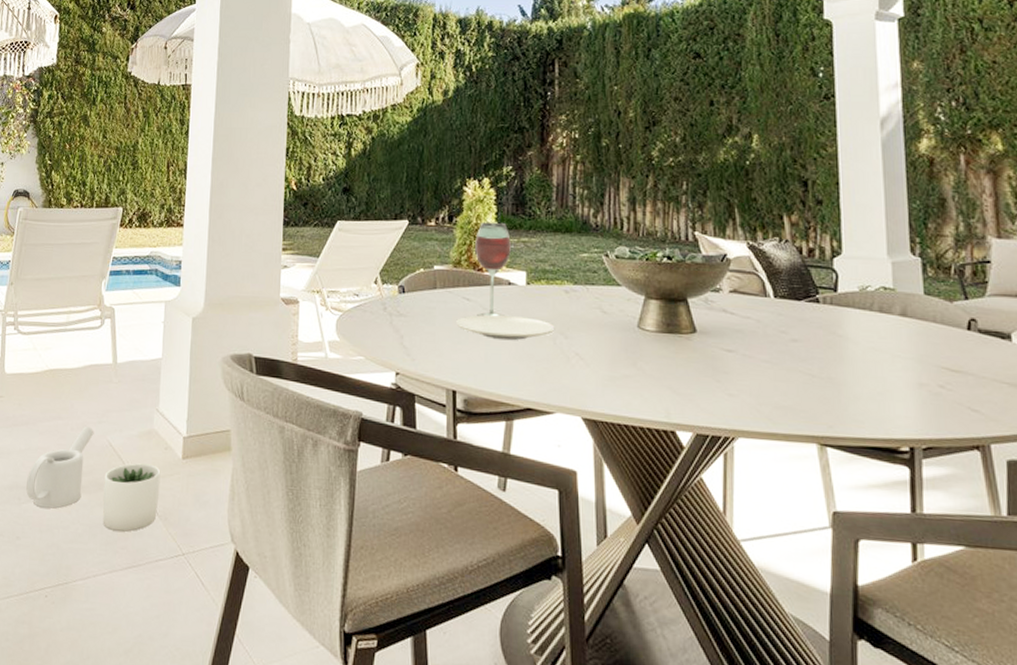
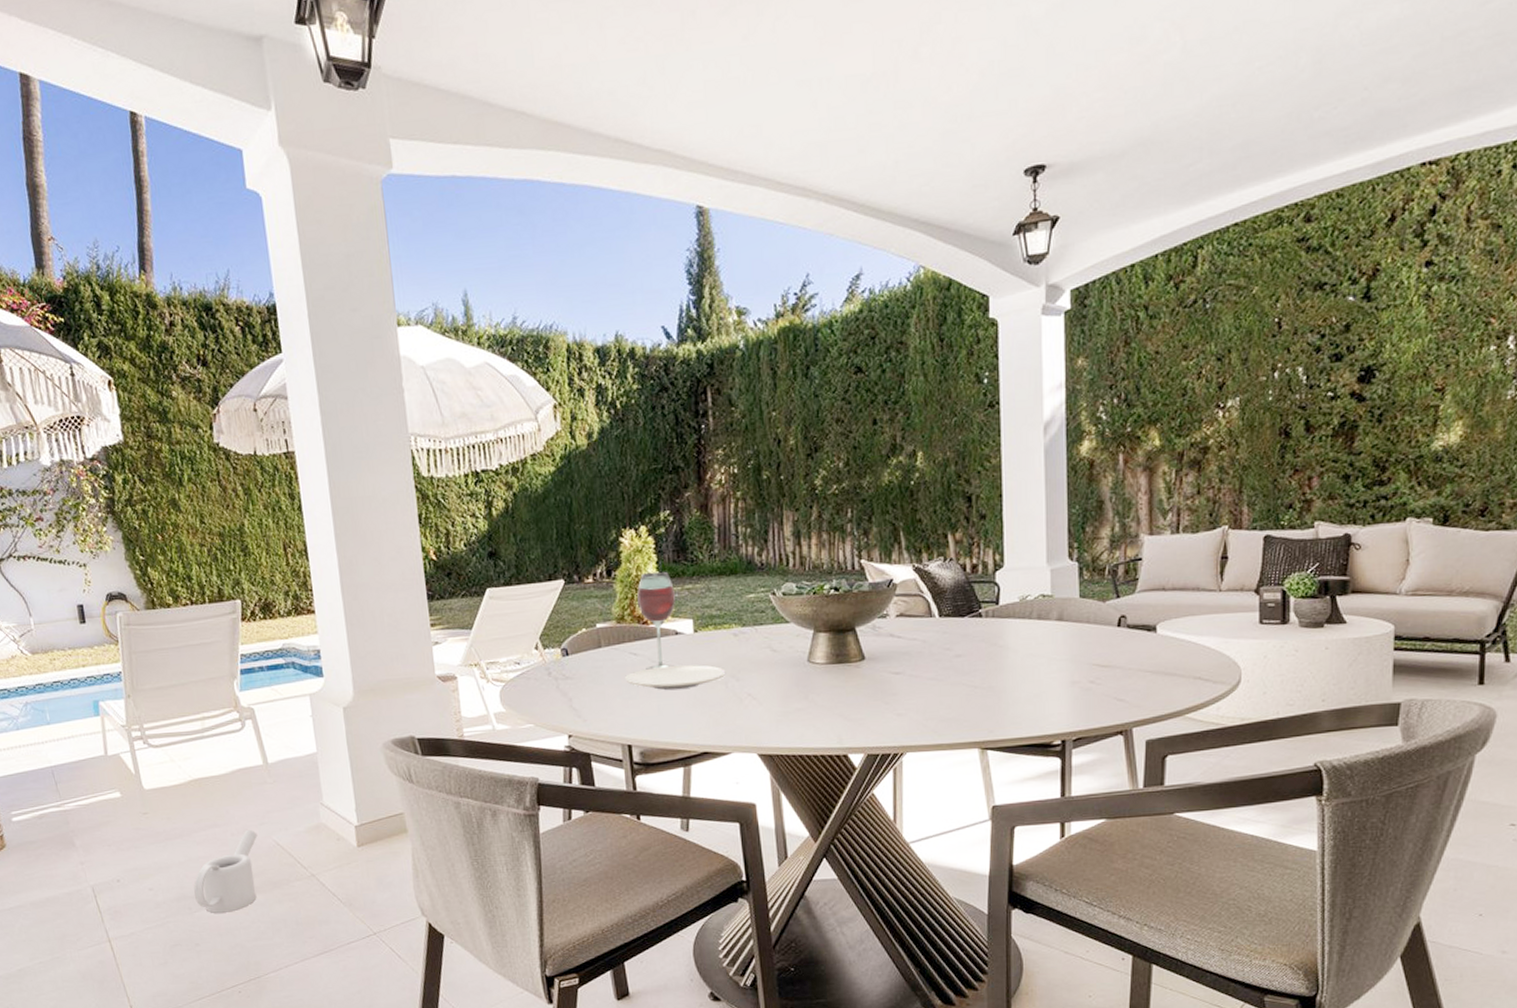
planter: present [102,463,161,532] -> none [277,856,341,923]

